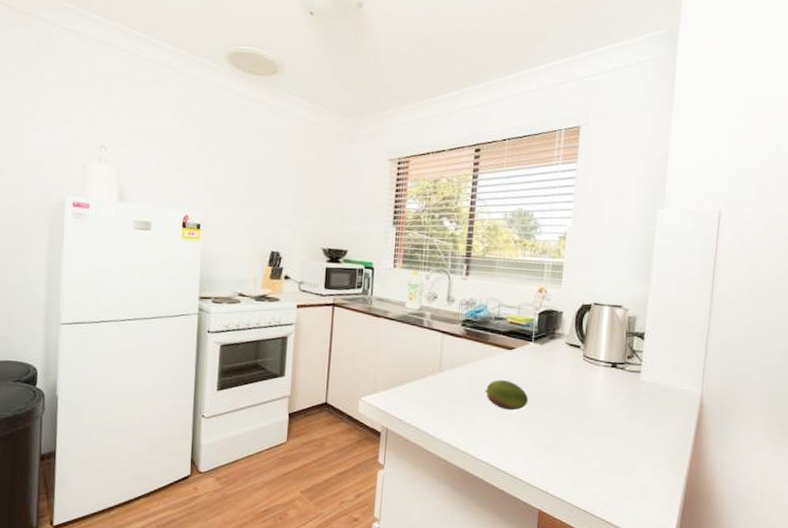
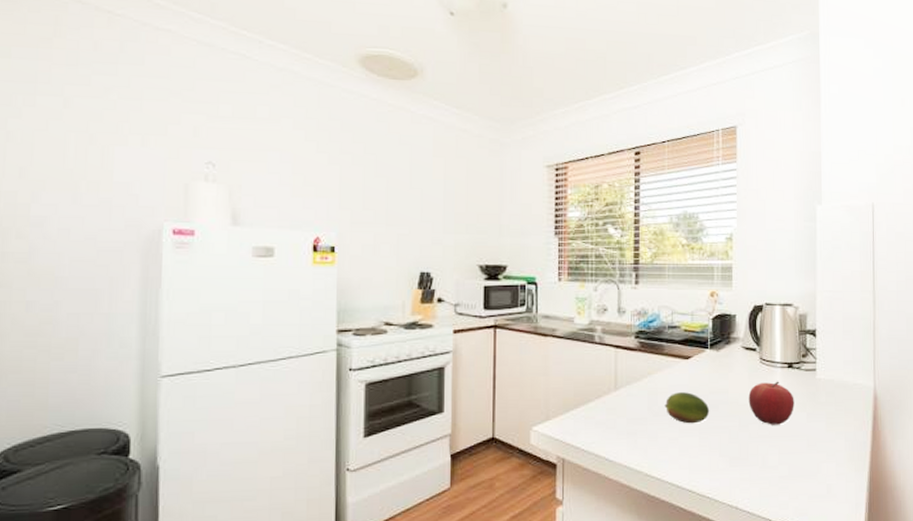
fruit: none [568,379,615,421] -> present [748,381,794,425]

